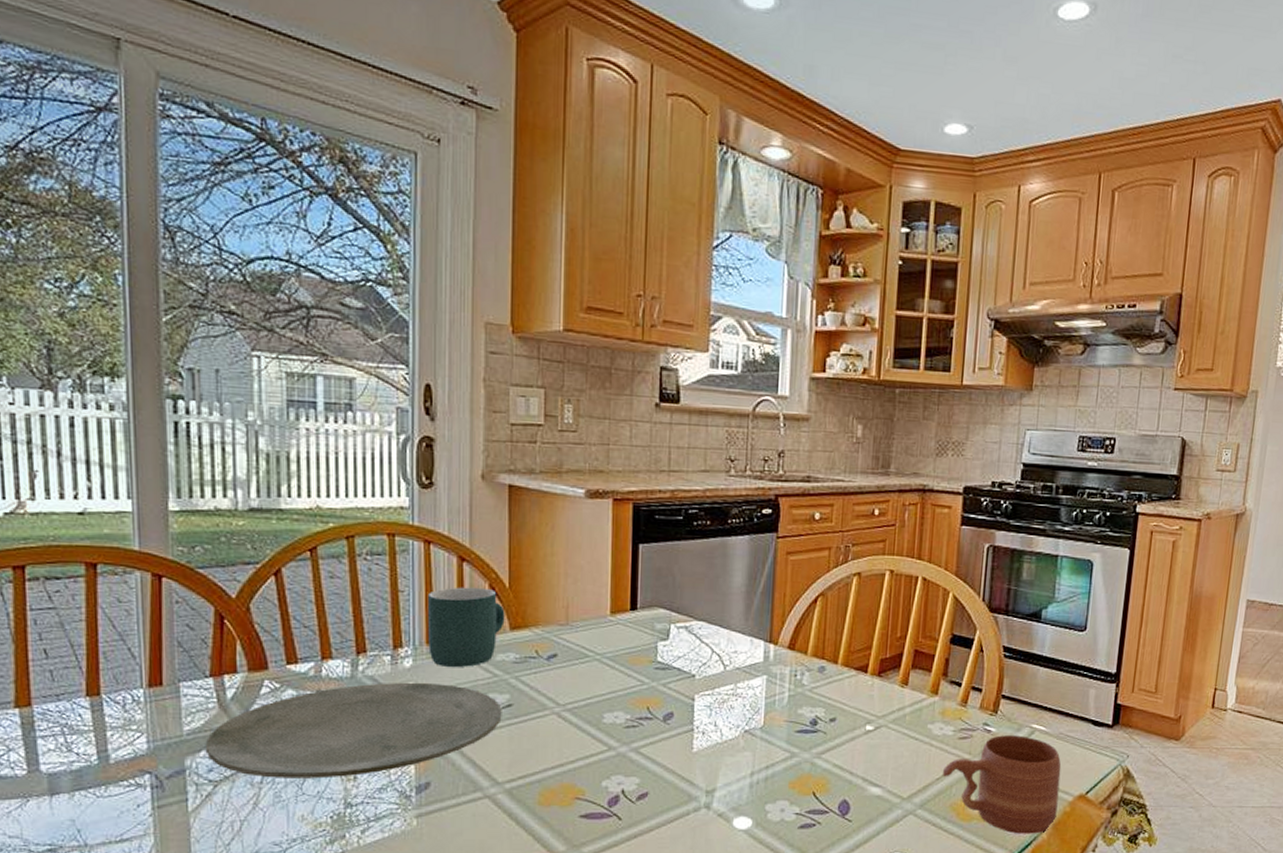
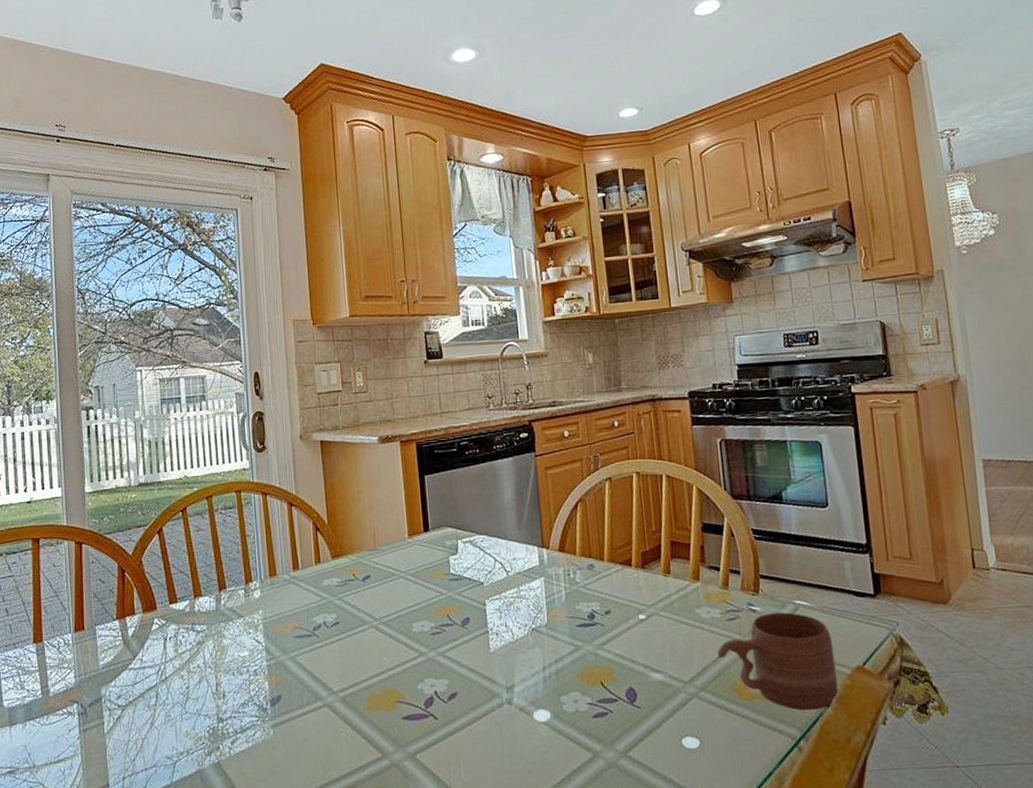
plate: present [205,682,502,779] -> none [115,609,332,701]
mug: present [427,587,505,668] -> none [267,526,327,595]

